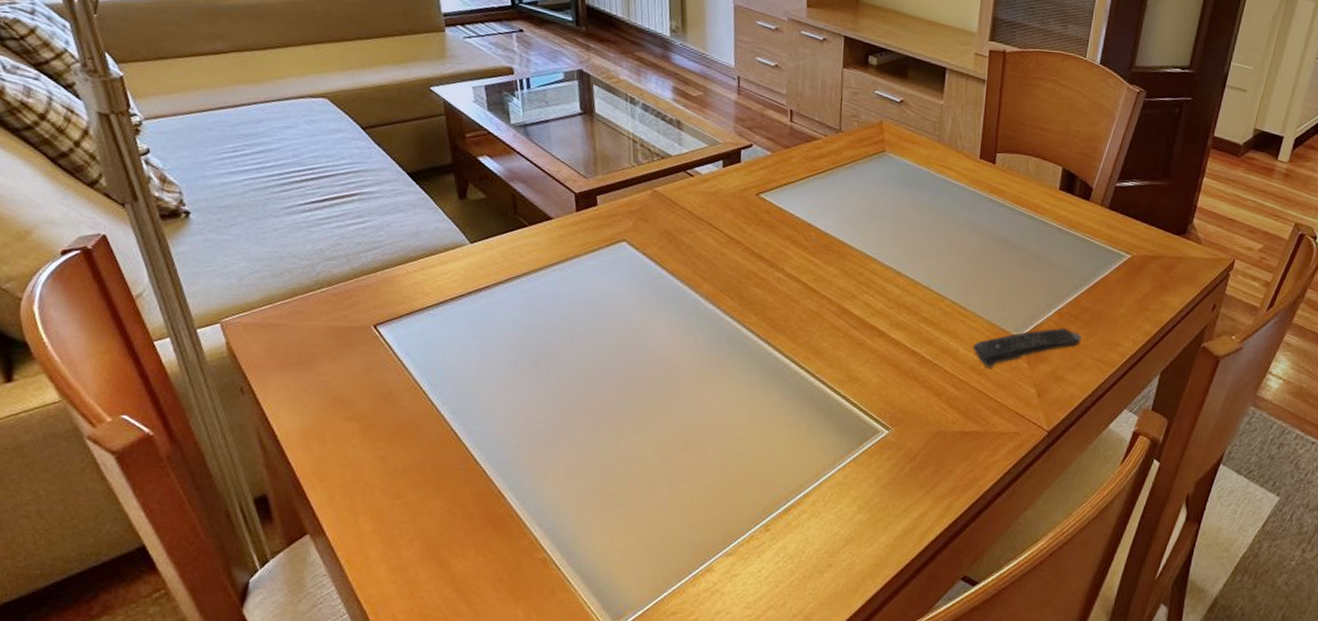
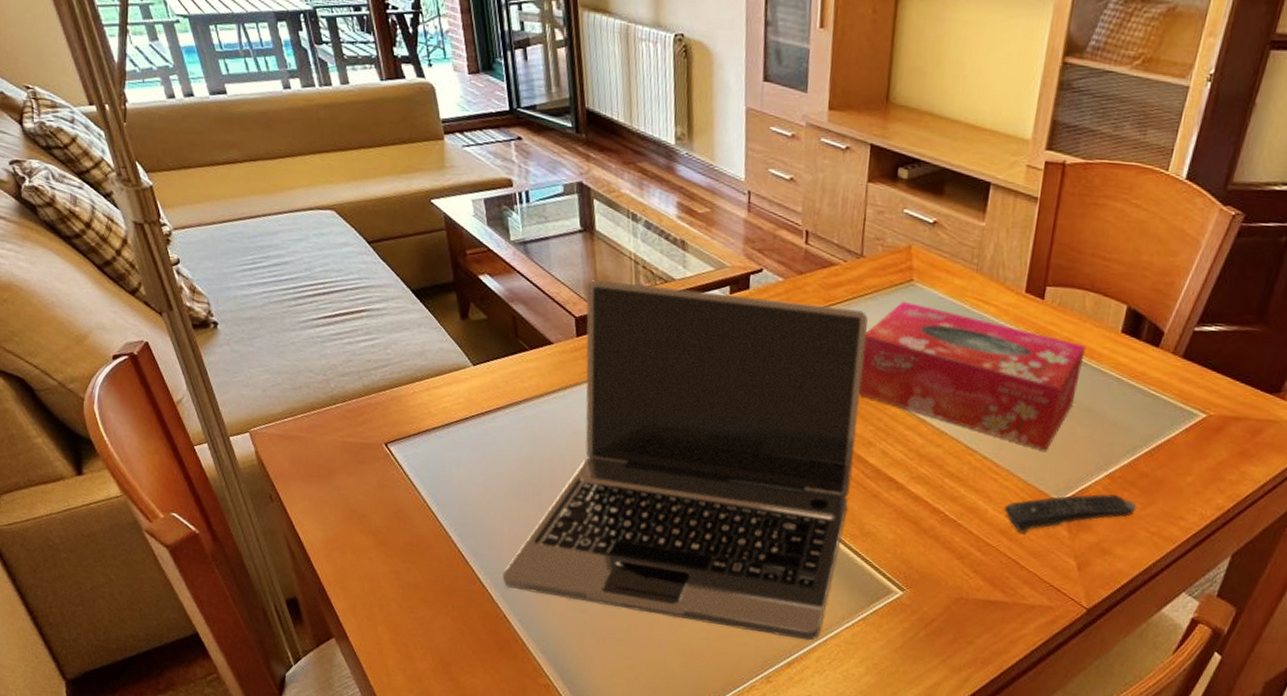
laptop: none [498,157,848,486] -> present [502,279,868,641]
tissue box: none [842,168,1032,294] -> present [859,300,1086,451]

